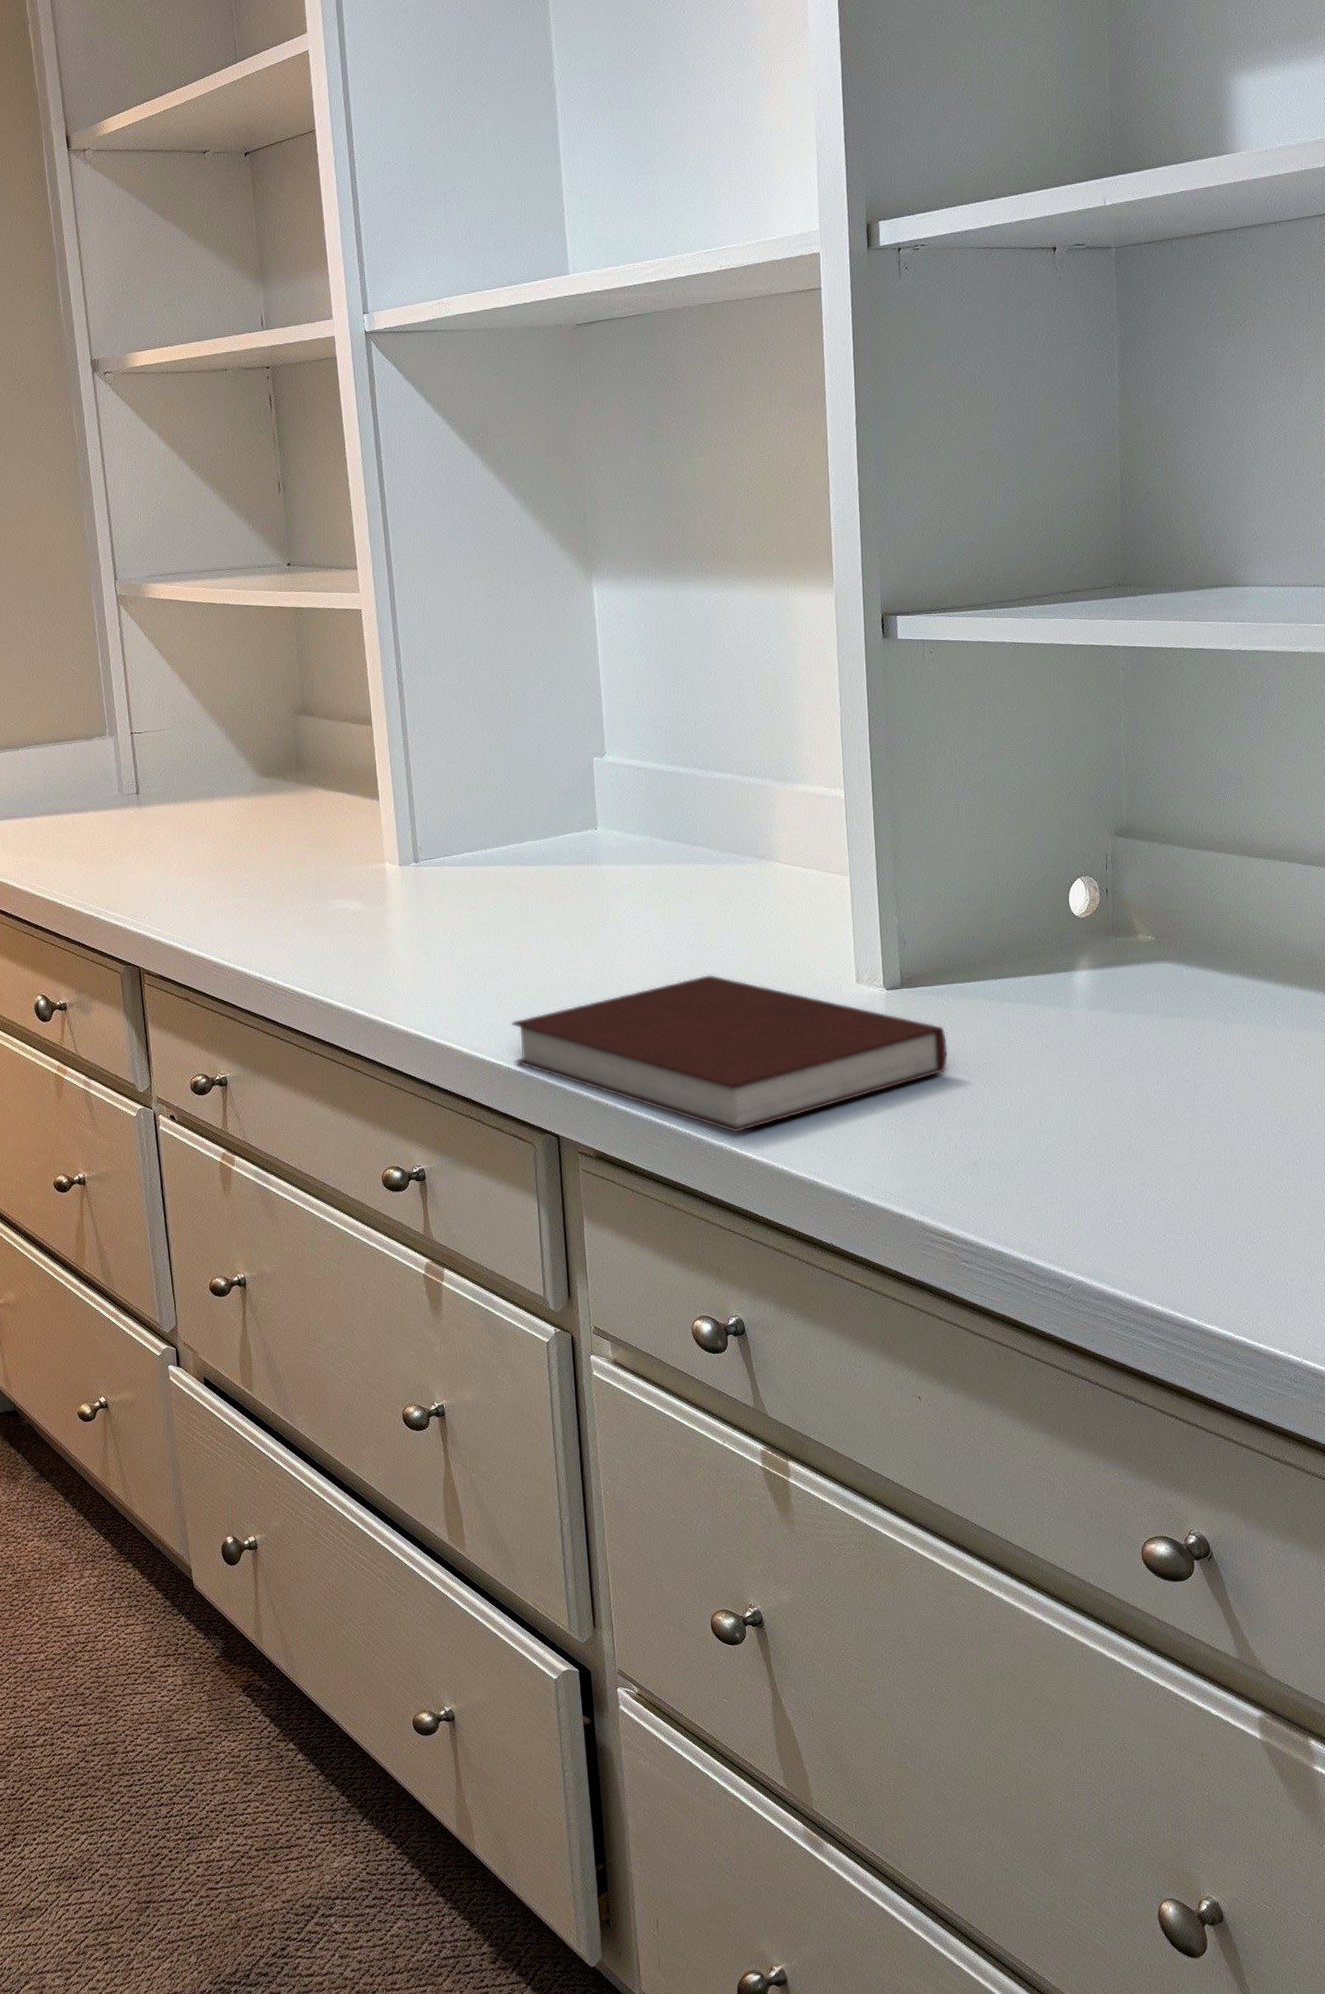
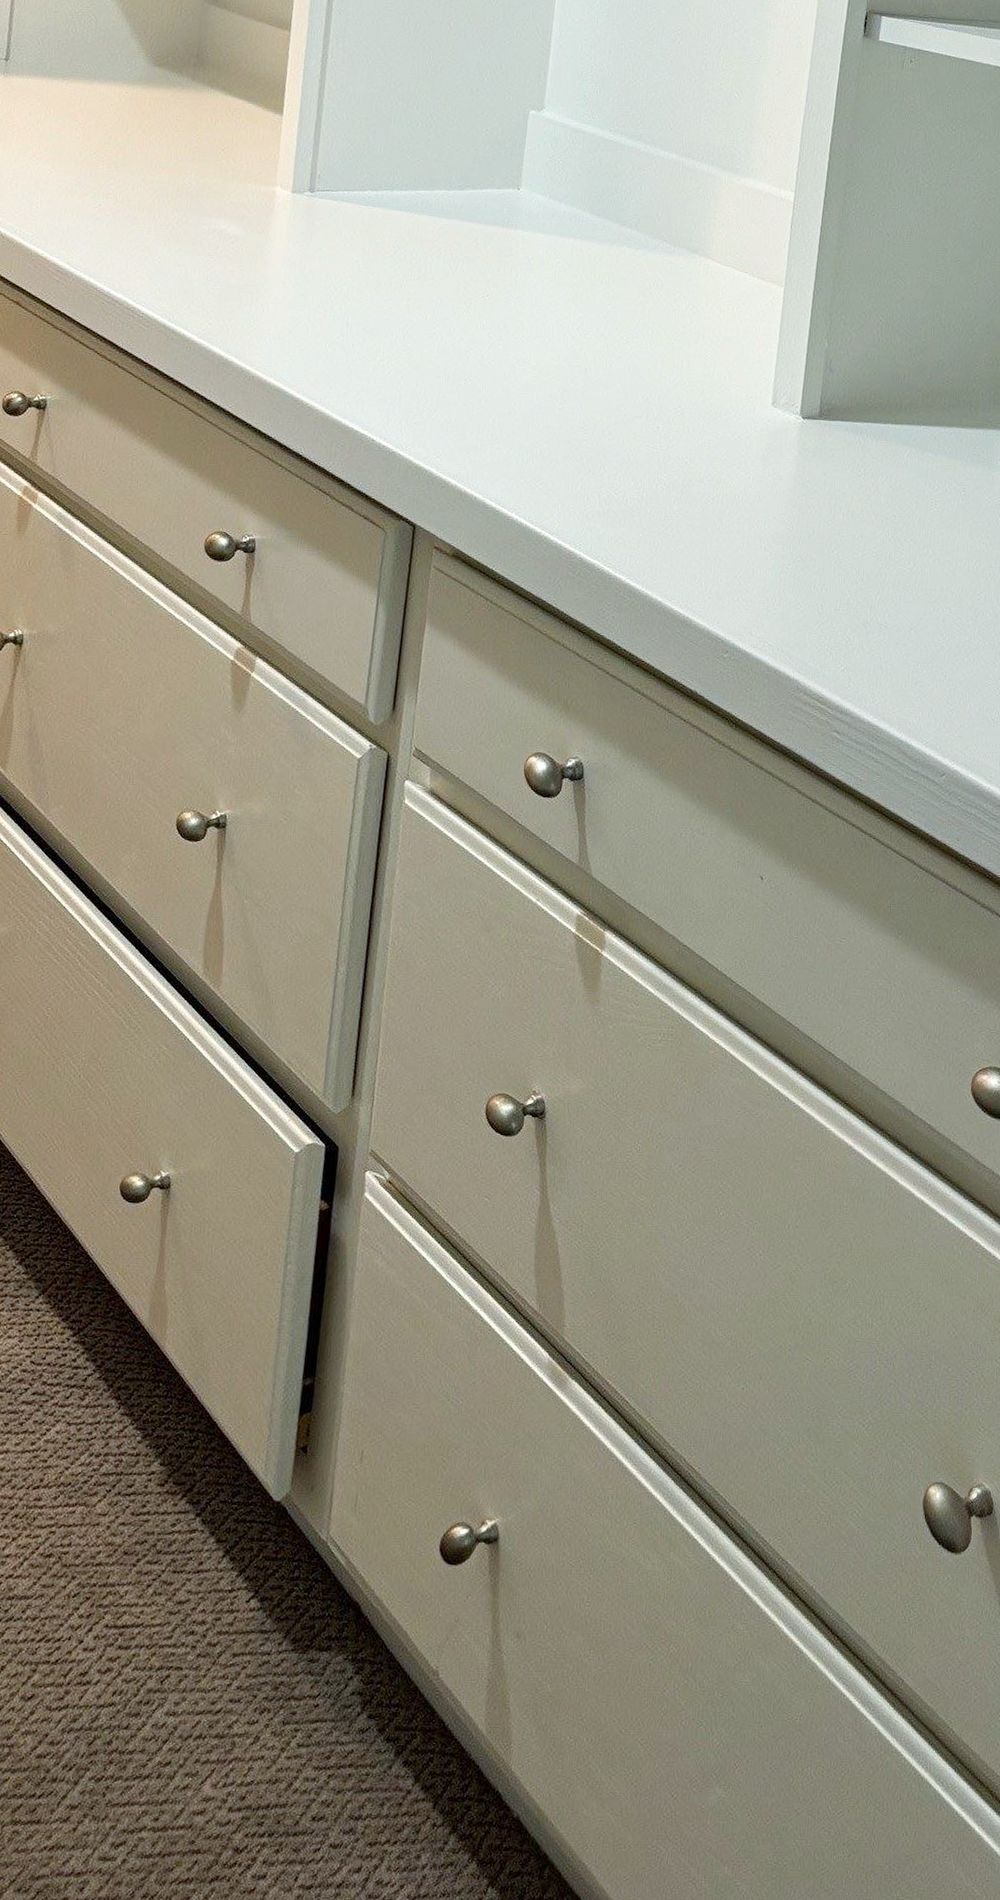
notebook: present [511,974,948,1133] -> none [380,369,859,552]

